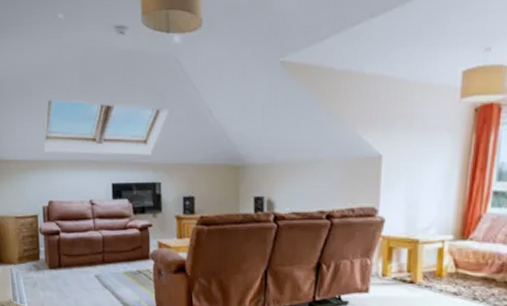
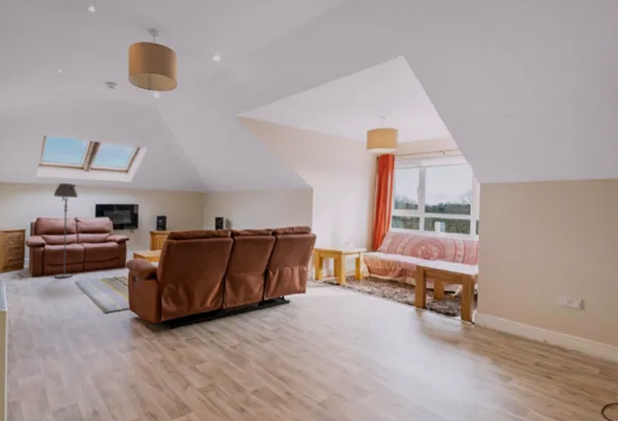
floor lamp: none [64,159,93,271] -> present [53,183,78,279]

